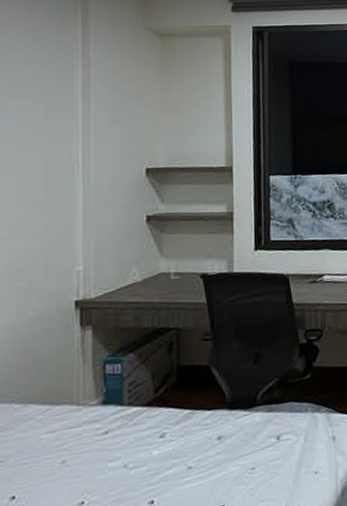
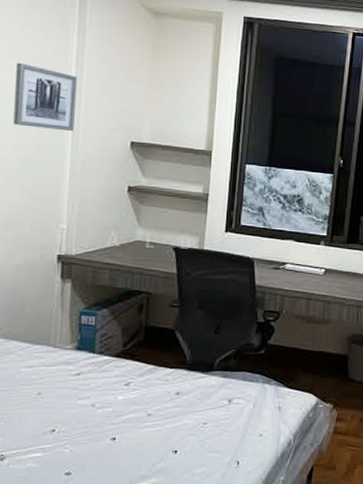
wall art: none [19,102,84,168] -> present [13,62,77,132]

